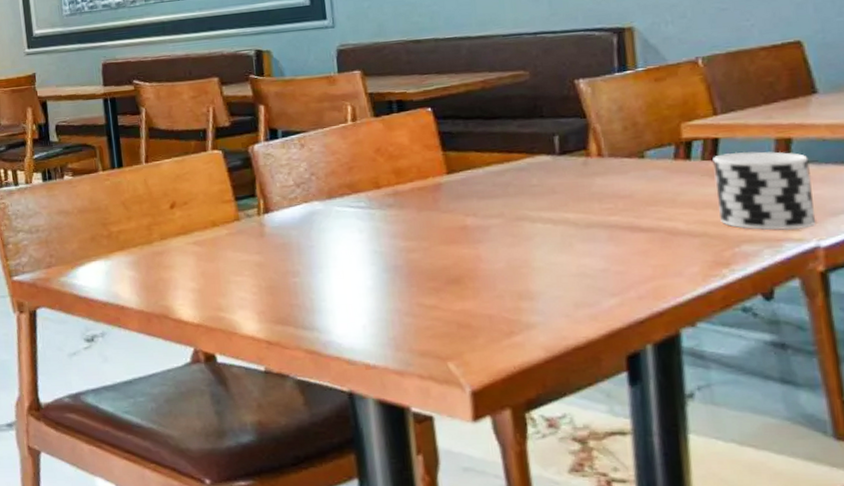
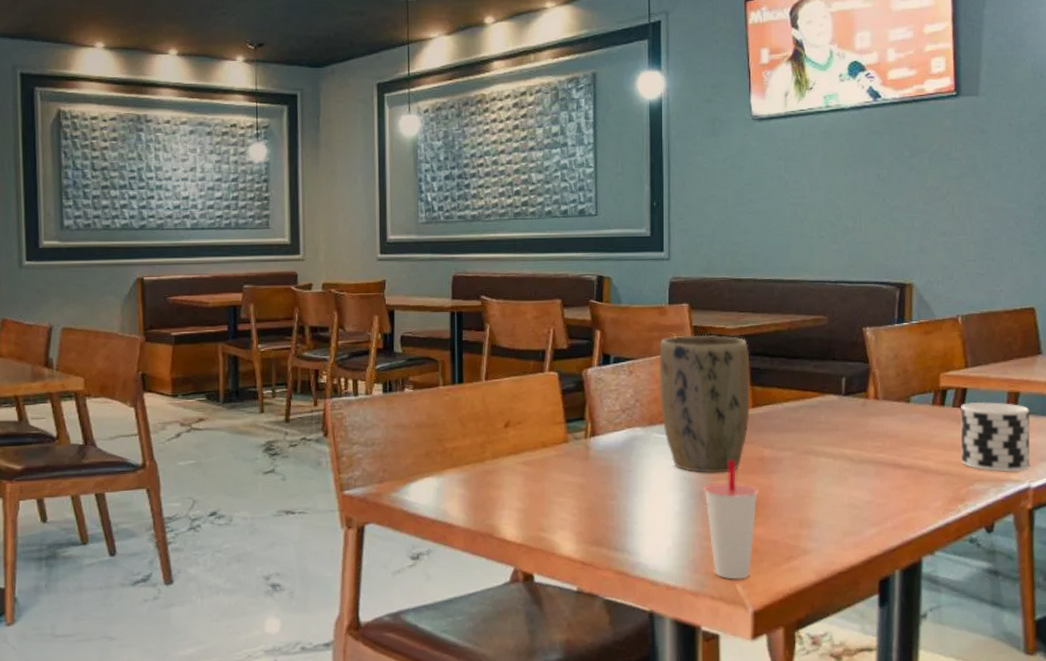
plant pot: none [332,101,445,246] -> present [658,334,751,473]
cup: none [398,230,465,357] -> present [704,460,759,579]

